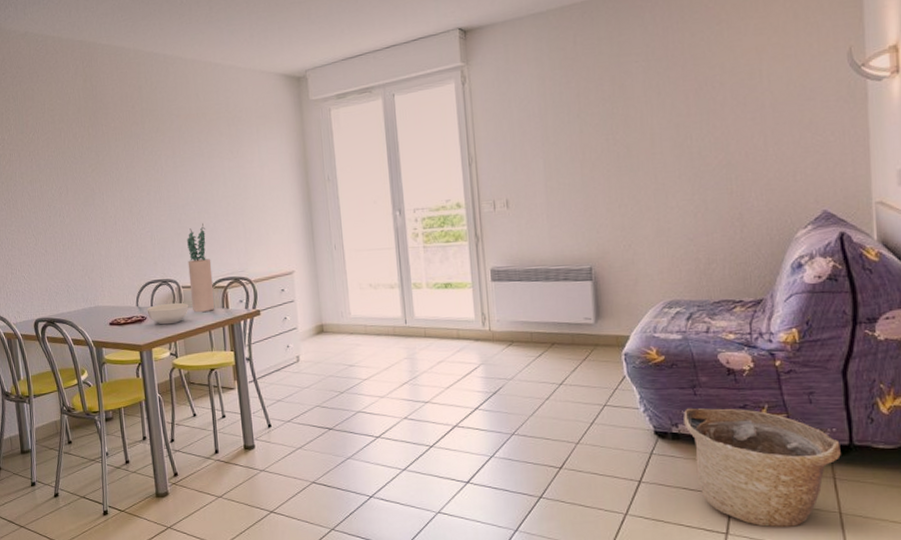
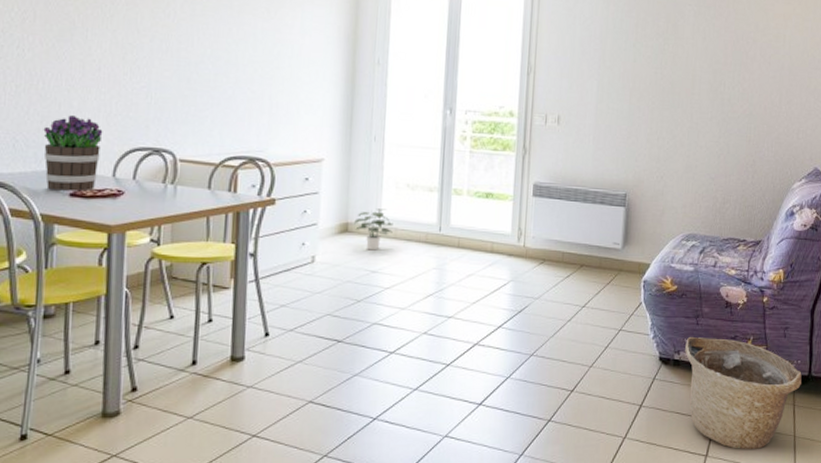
bouquet: none [85,262,126,322] -> present [43,115,103,192]
bowl: present [146,302,189,325] -> none [126,177,185,204]
vase: present [187,224,215,313] -> none [189,88,223,195]
potted plant: none [328,308,363,347] -> present [354,208,393,251]

